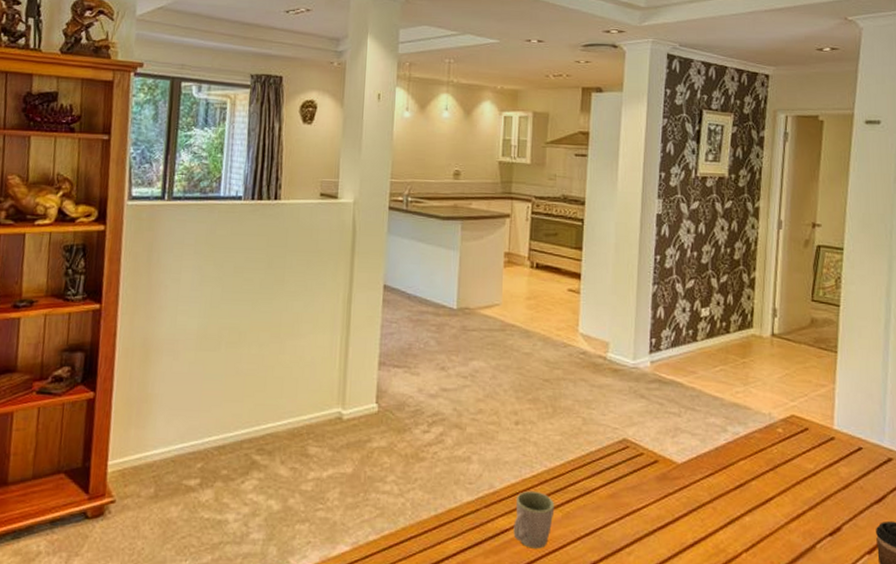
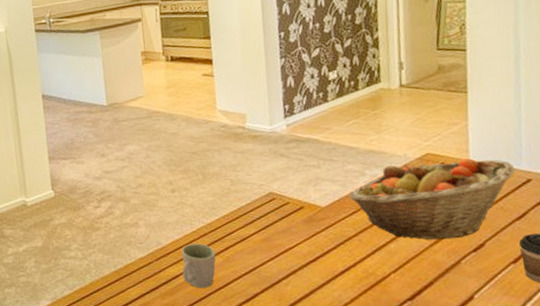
fruit basket: none [707,424,877,518] -> present [349,157,515,240]

